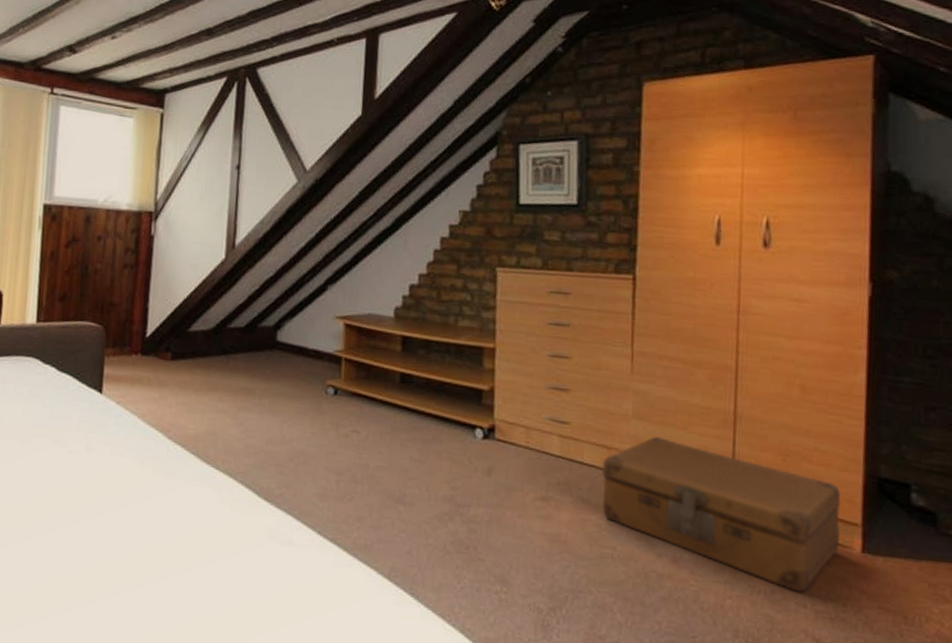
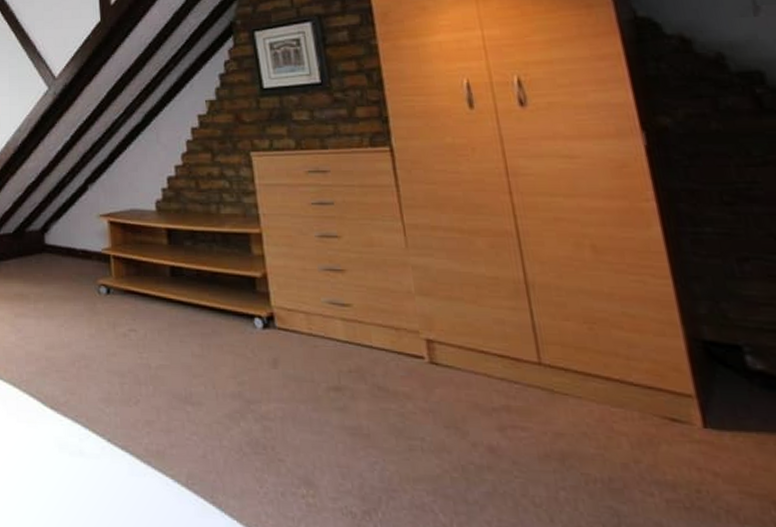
suitcase: present [602,436,841,593] -> none [393,312,677,479]

